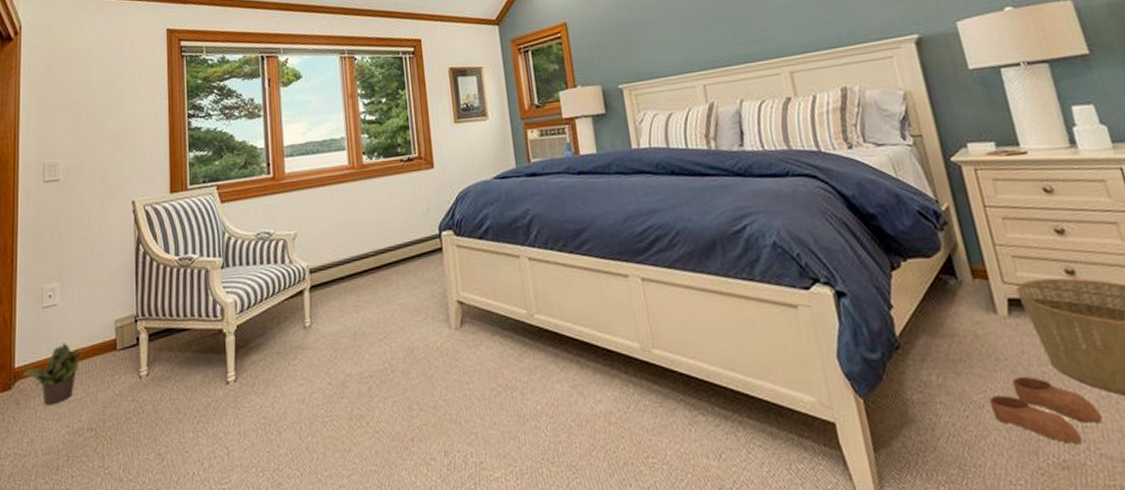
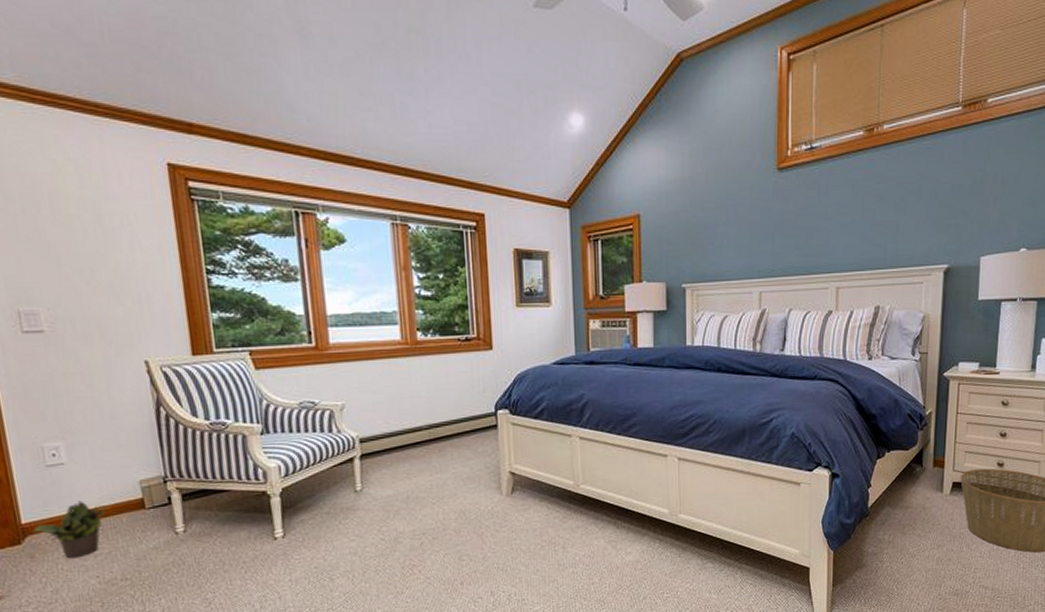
slipper: present [988,377,1102,444] -> none [919,536,989,579]

